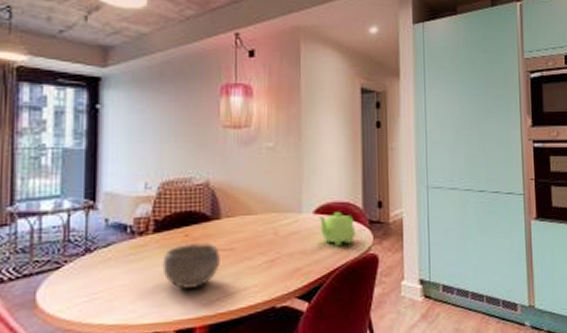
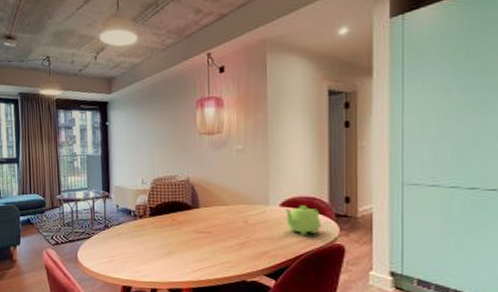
bowl: present [162,243,222,290] -> none [157,226,201,260]

